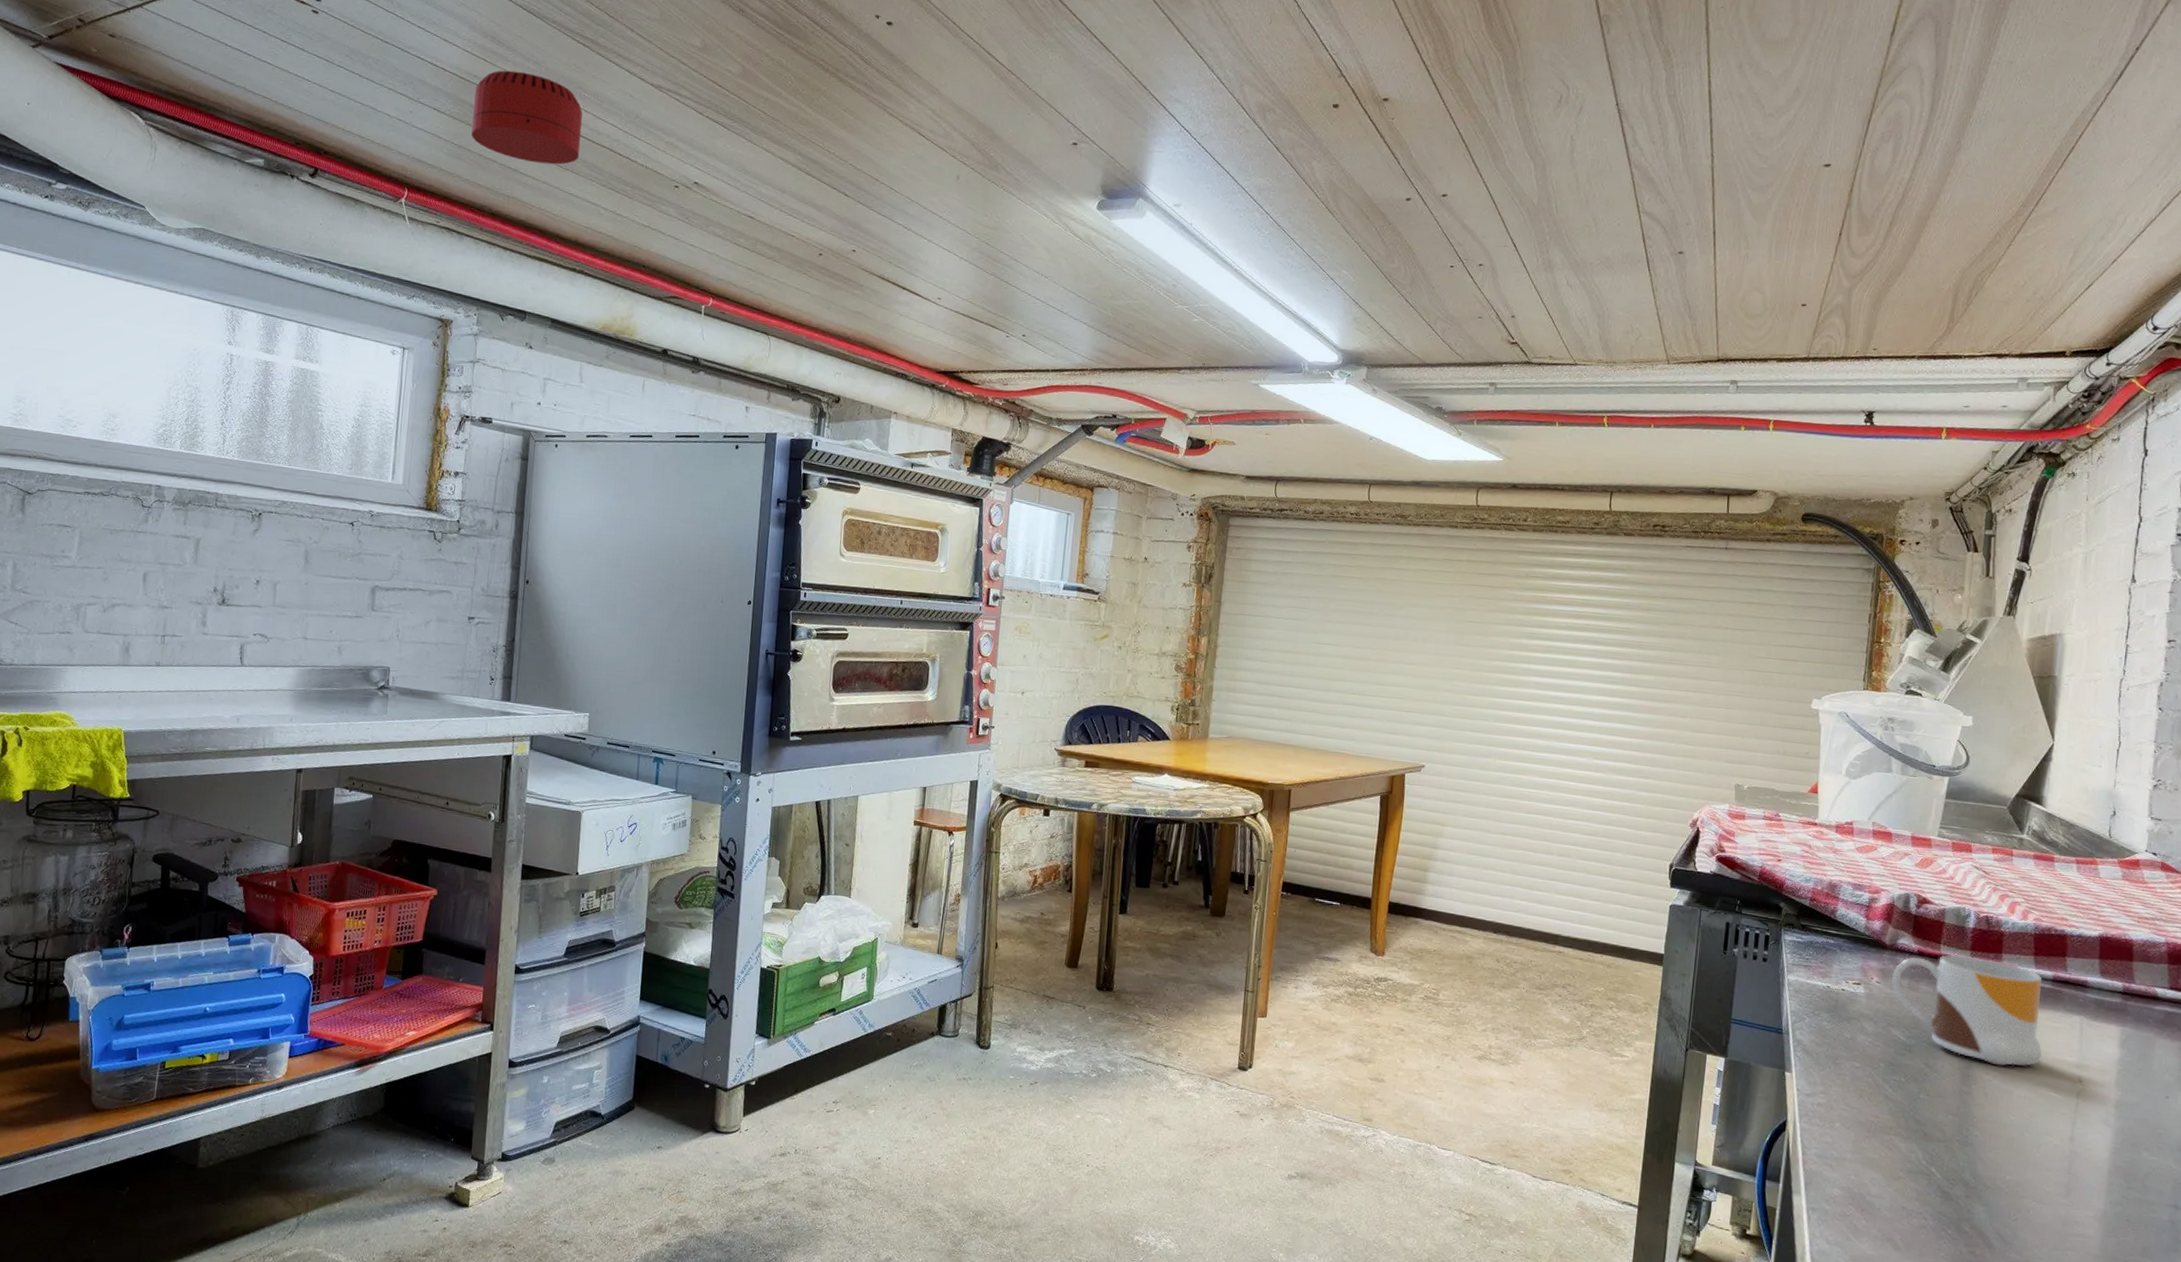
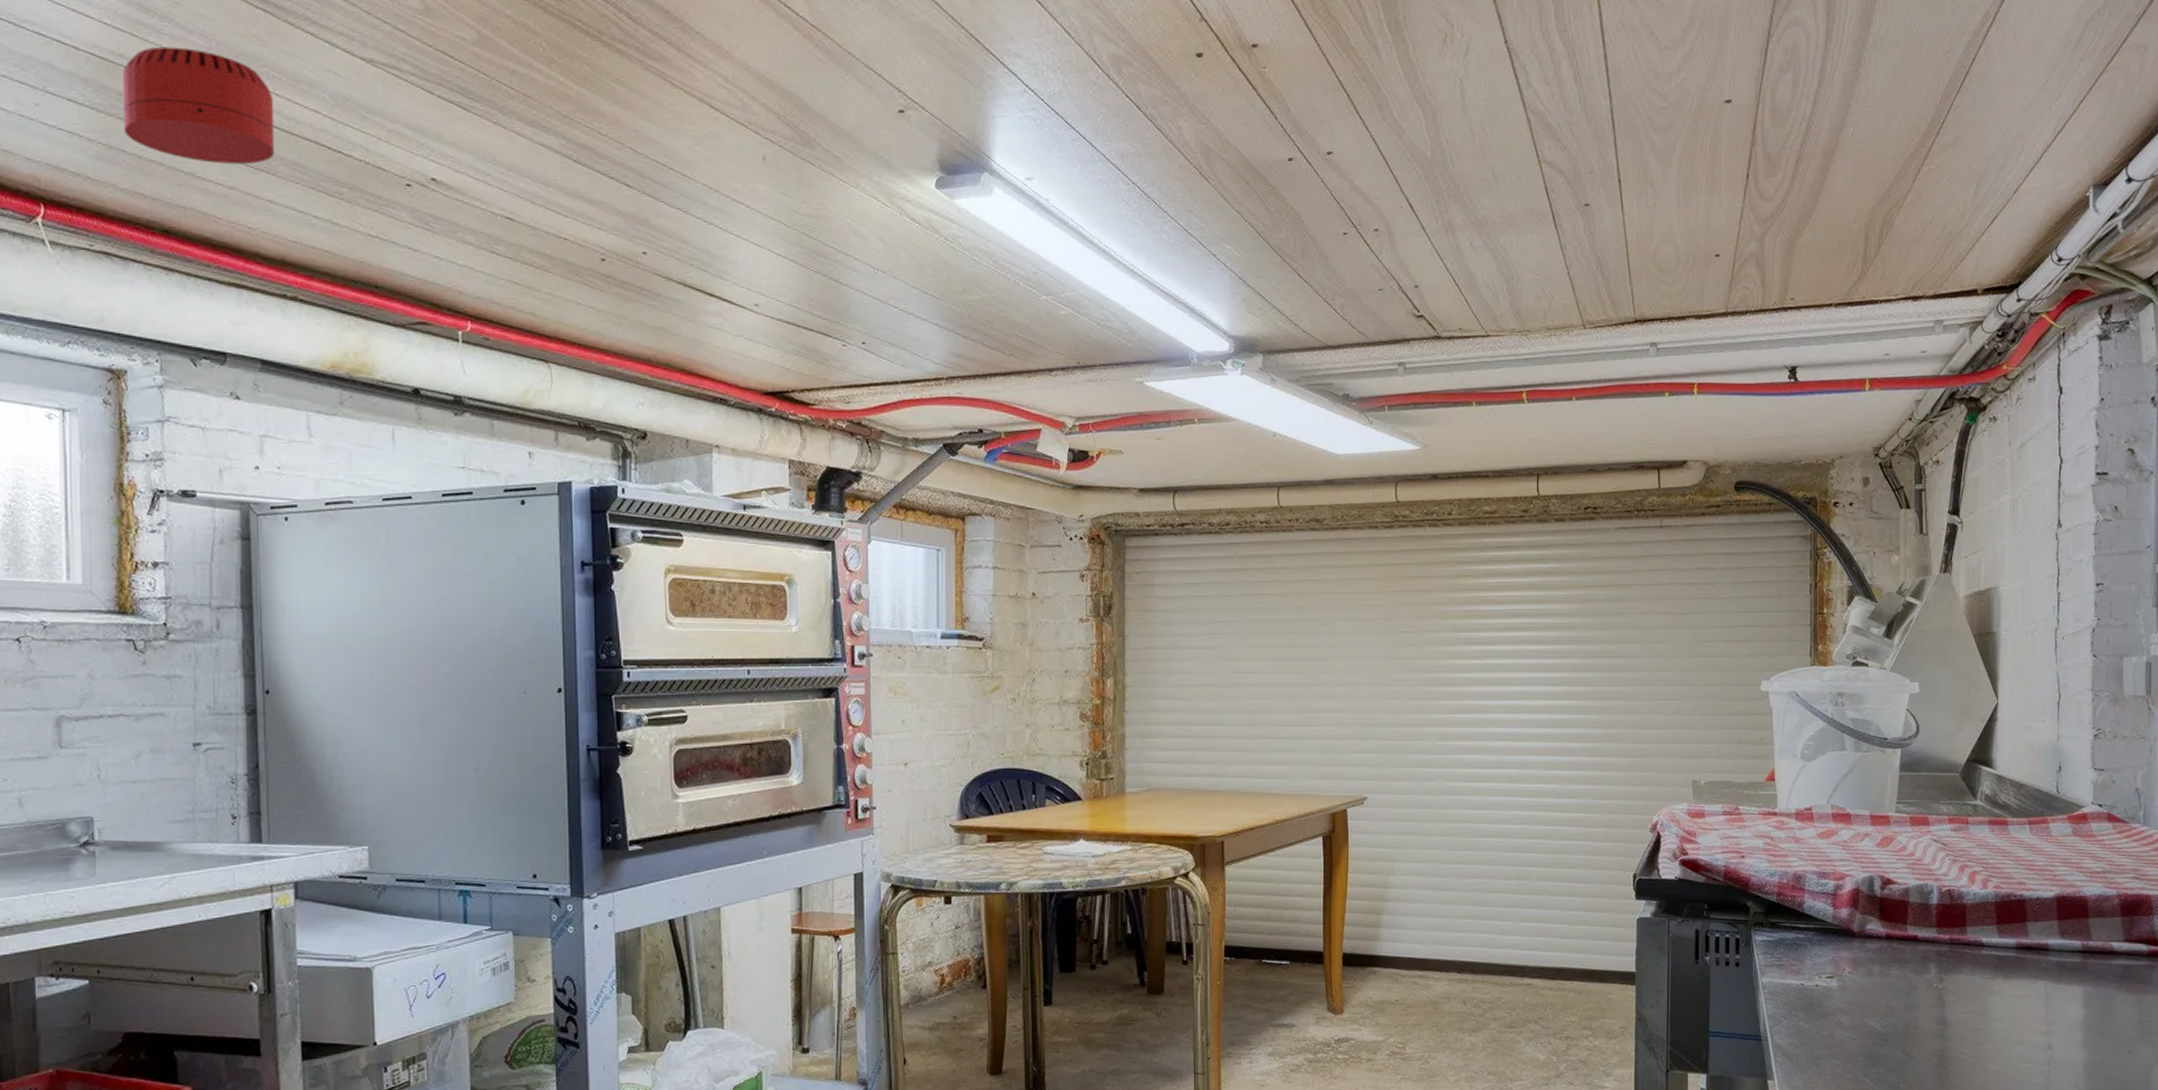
mug: present [1892,955,2043,1067] -> none [1863,933,2013,1043]

